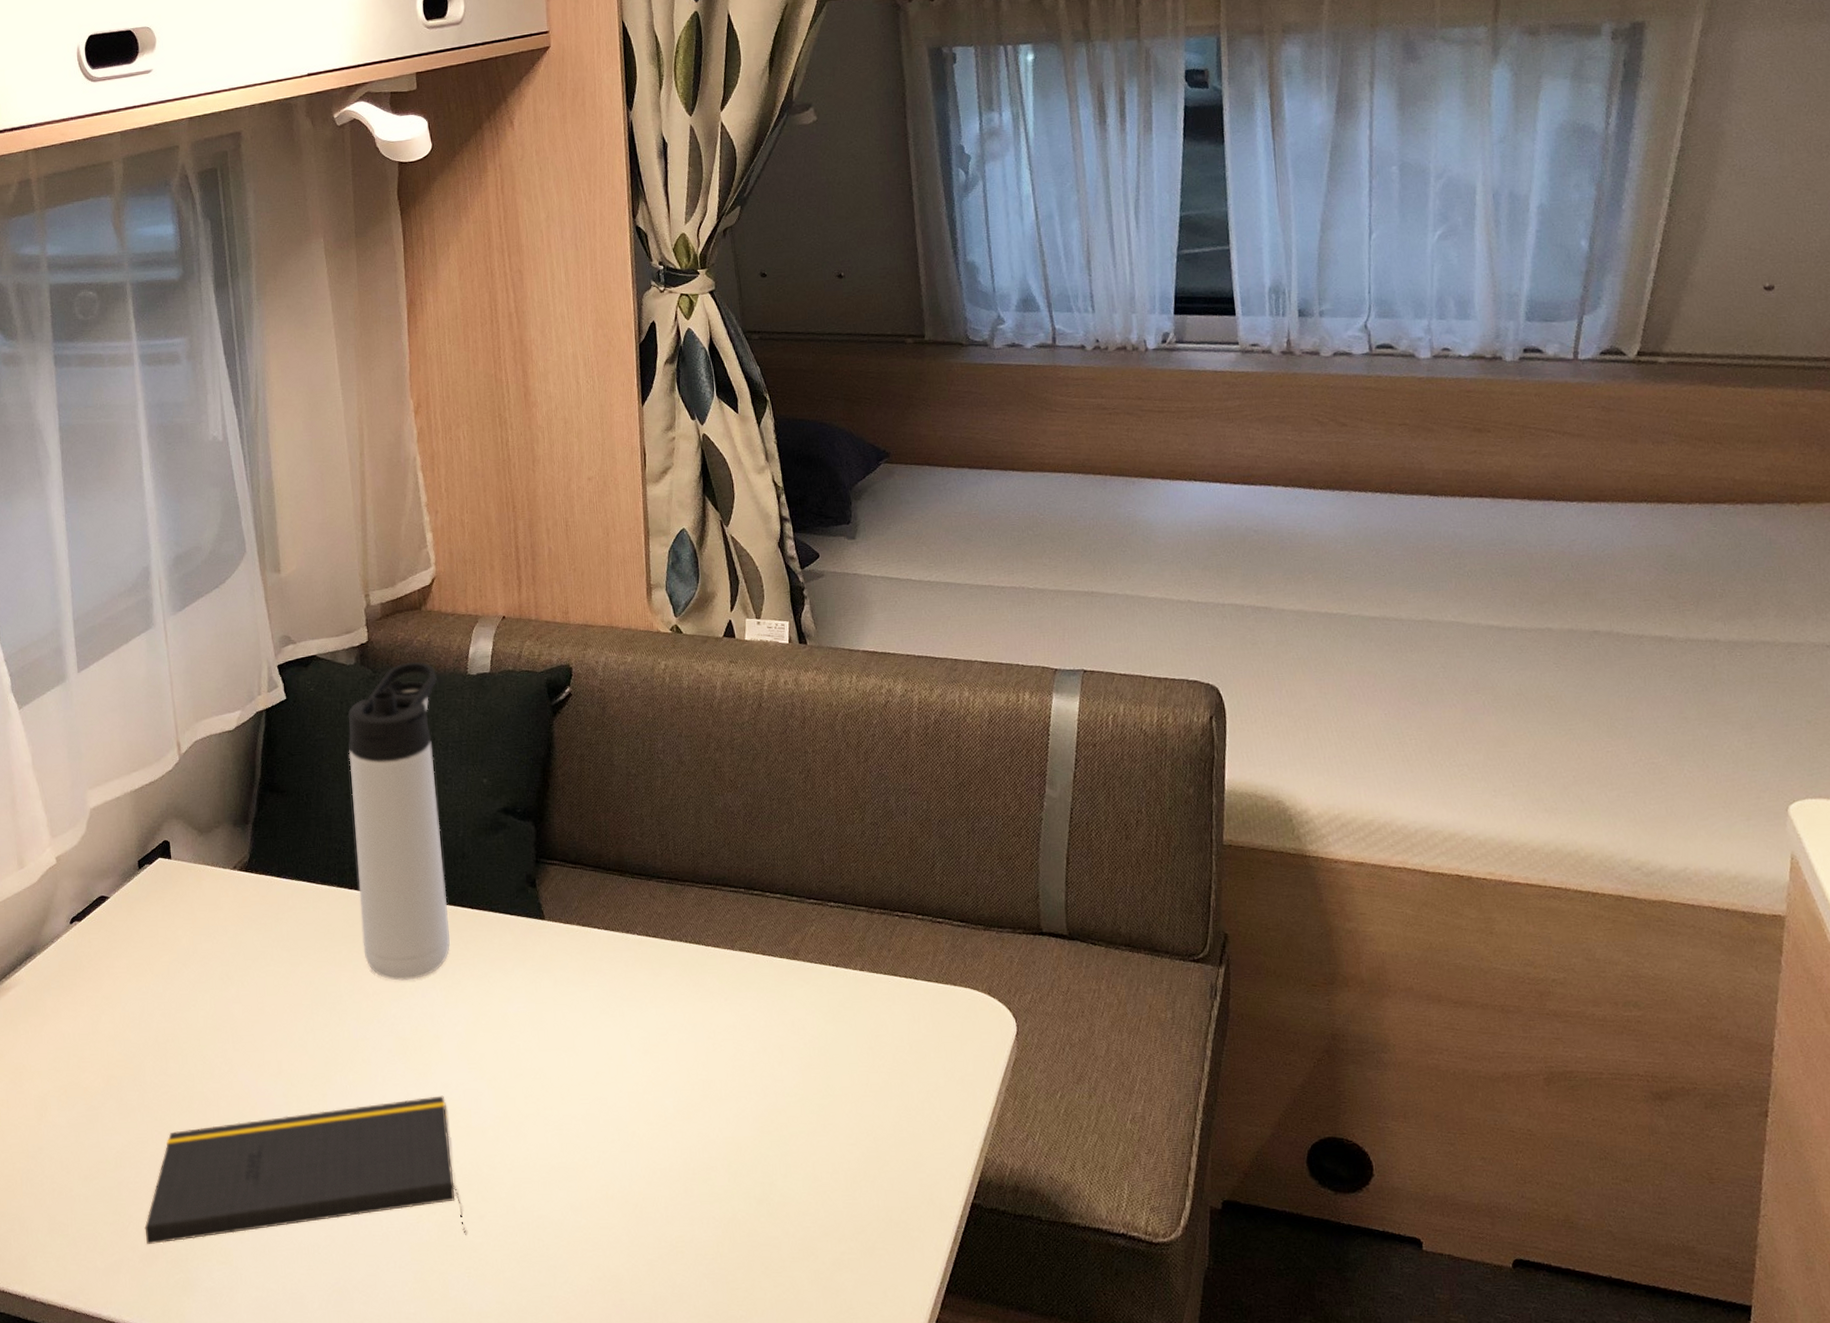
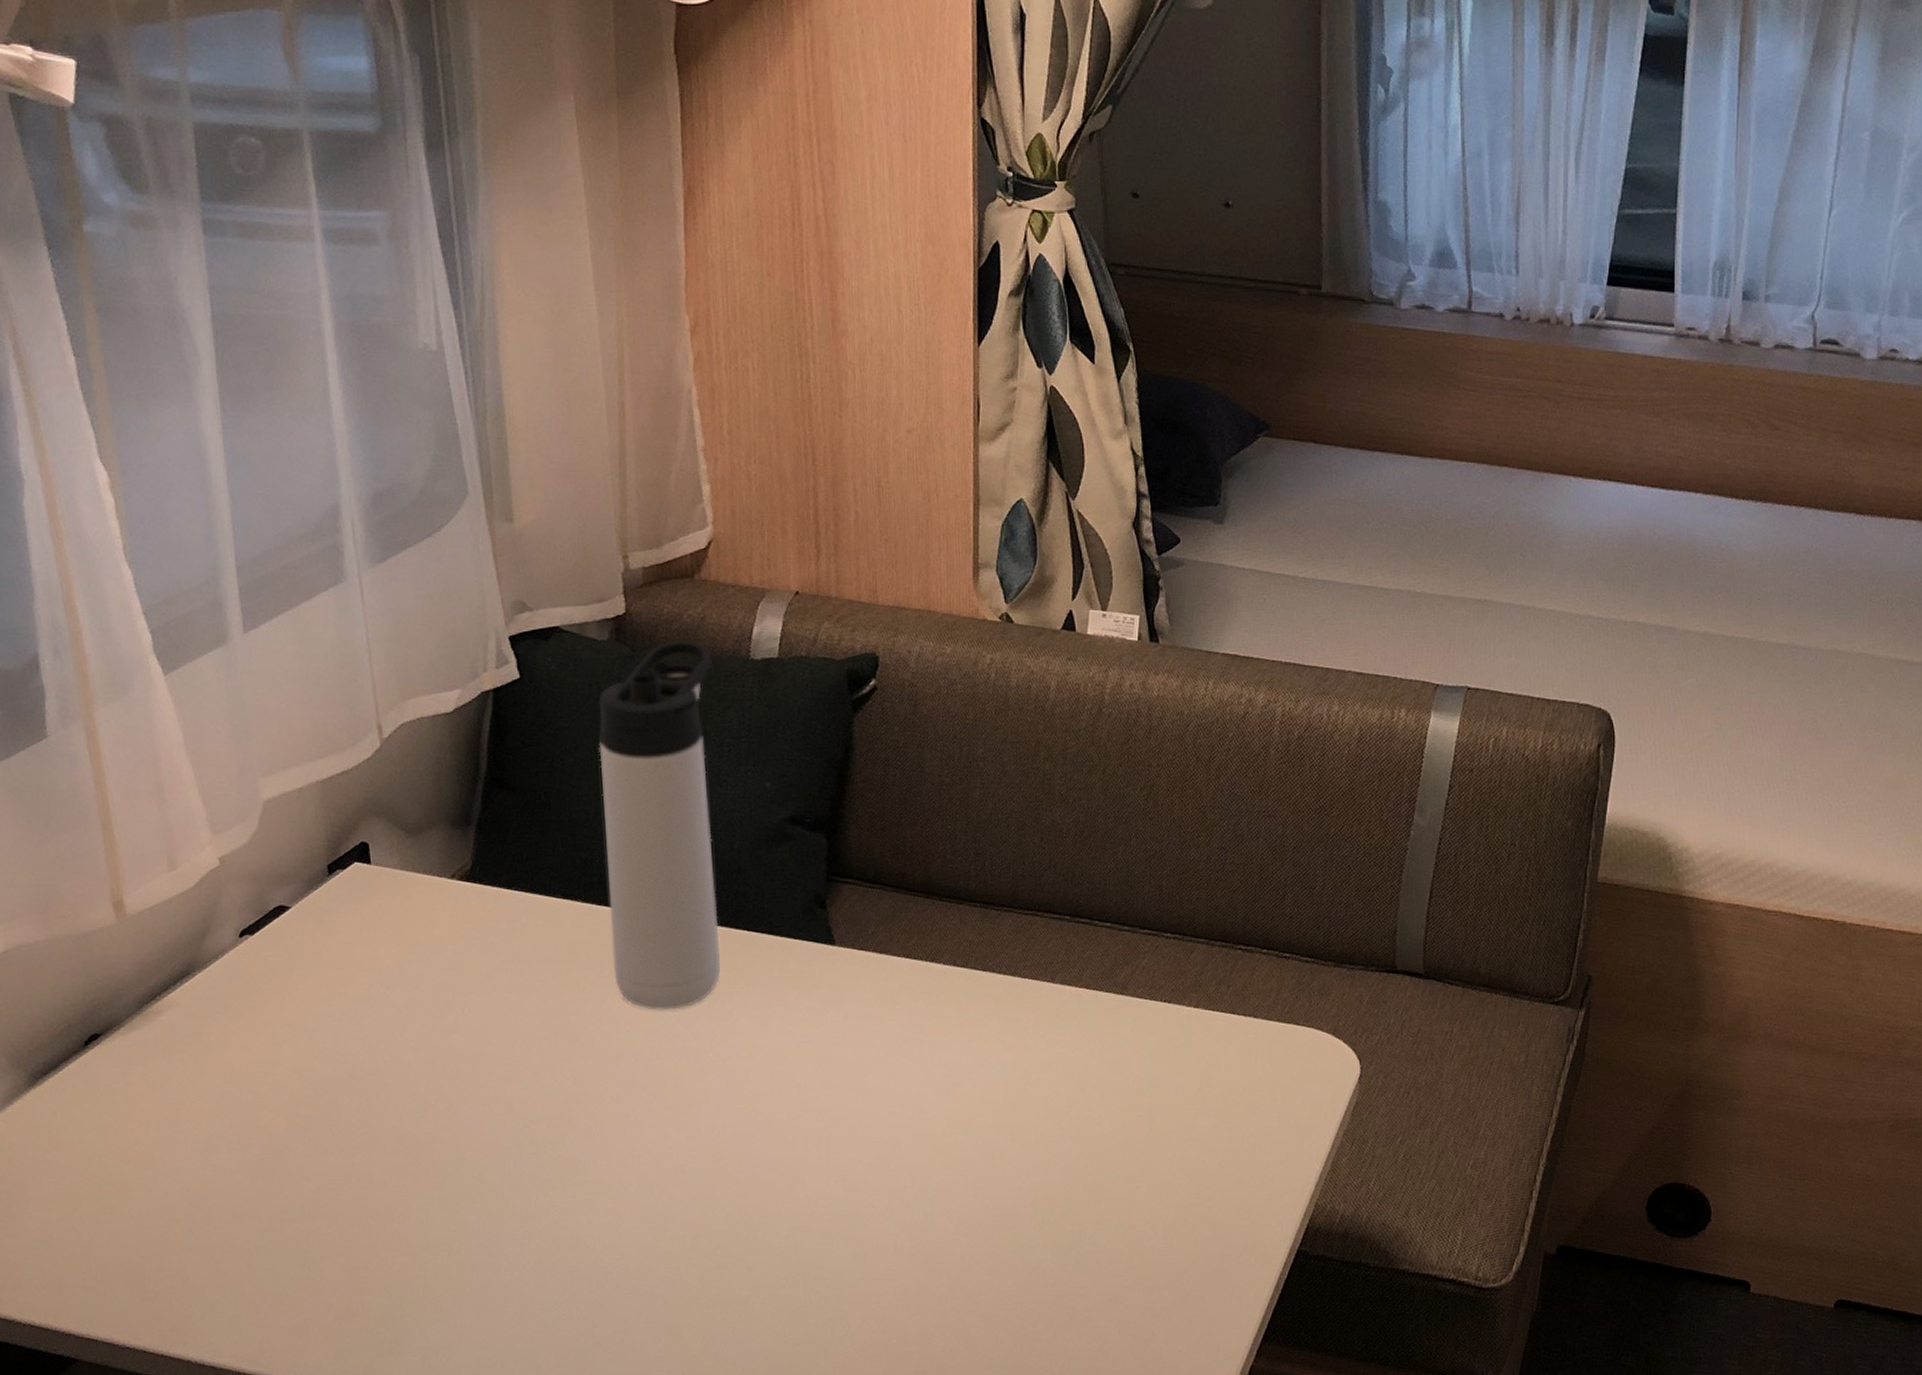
notepad: present [144,1095,466,1244] -> none [340,1138,731,1301]

